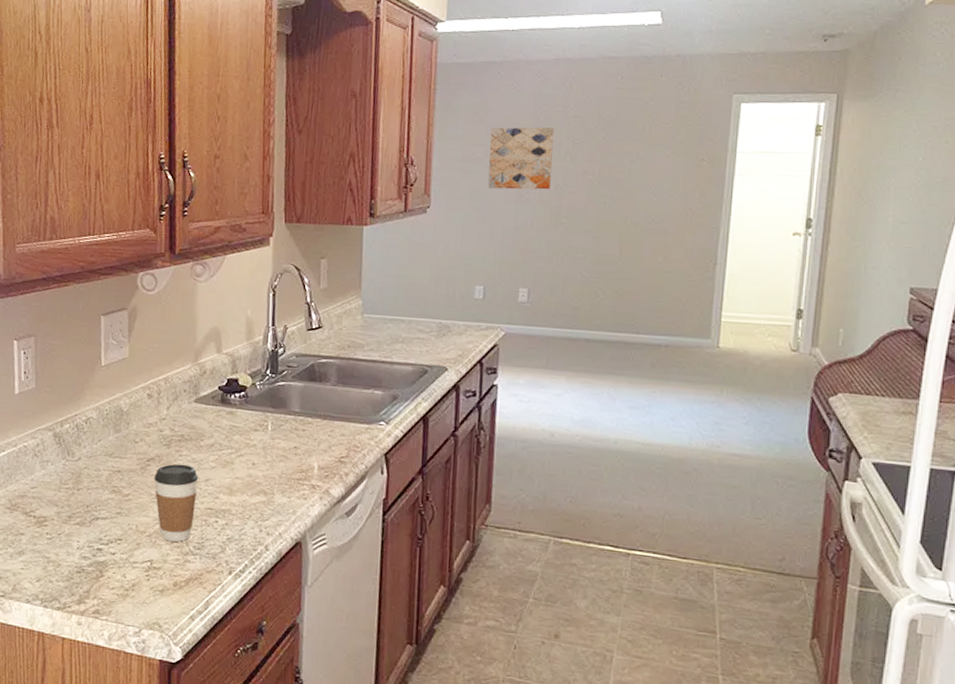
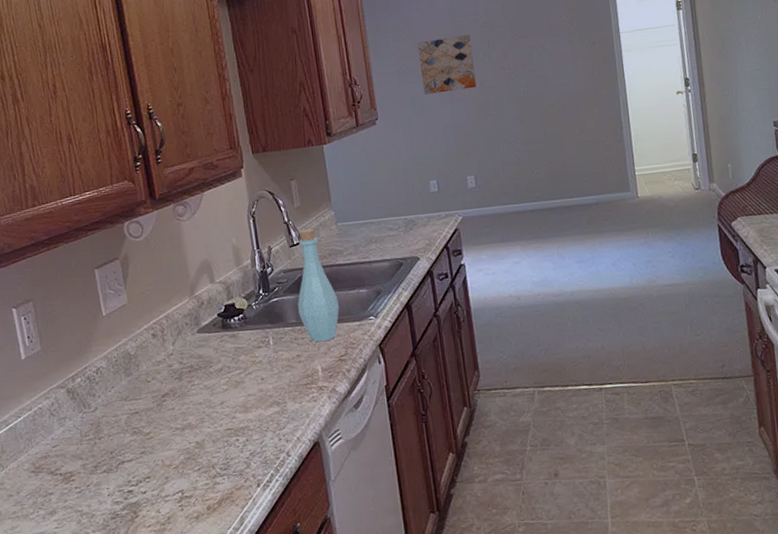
coffee cup: present [154,463,199,542] -> none [171,392,216,469]
bottle: none [304,314,350,439] -> present [297,228,340,342]

